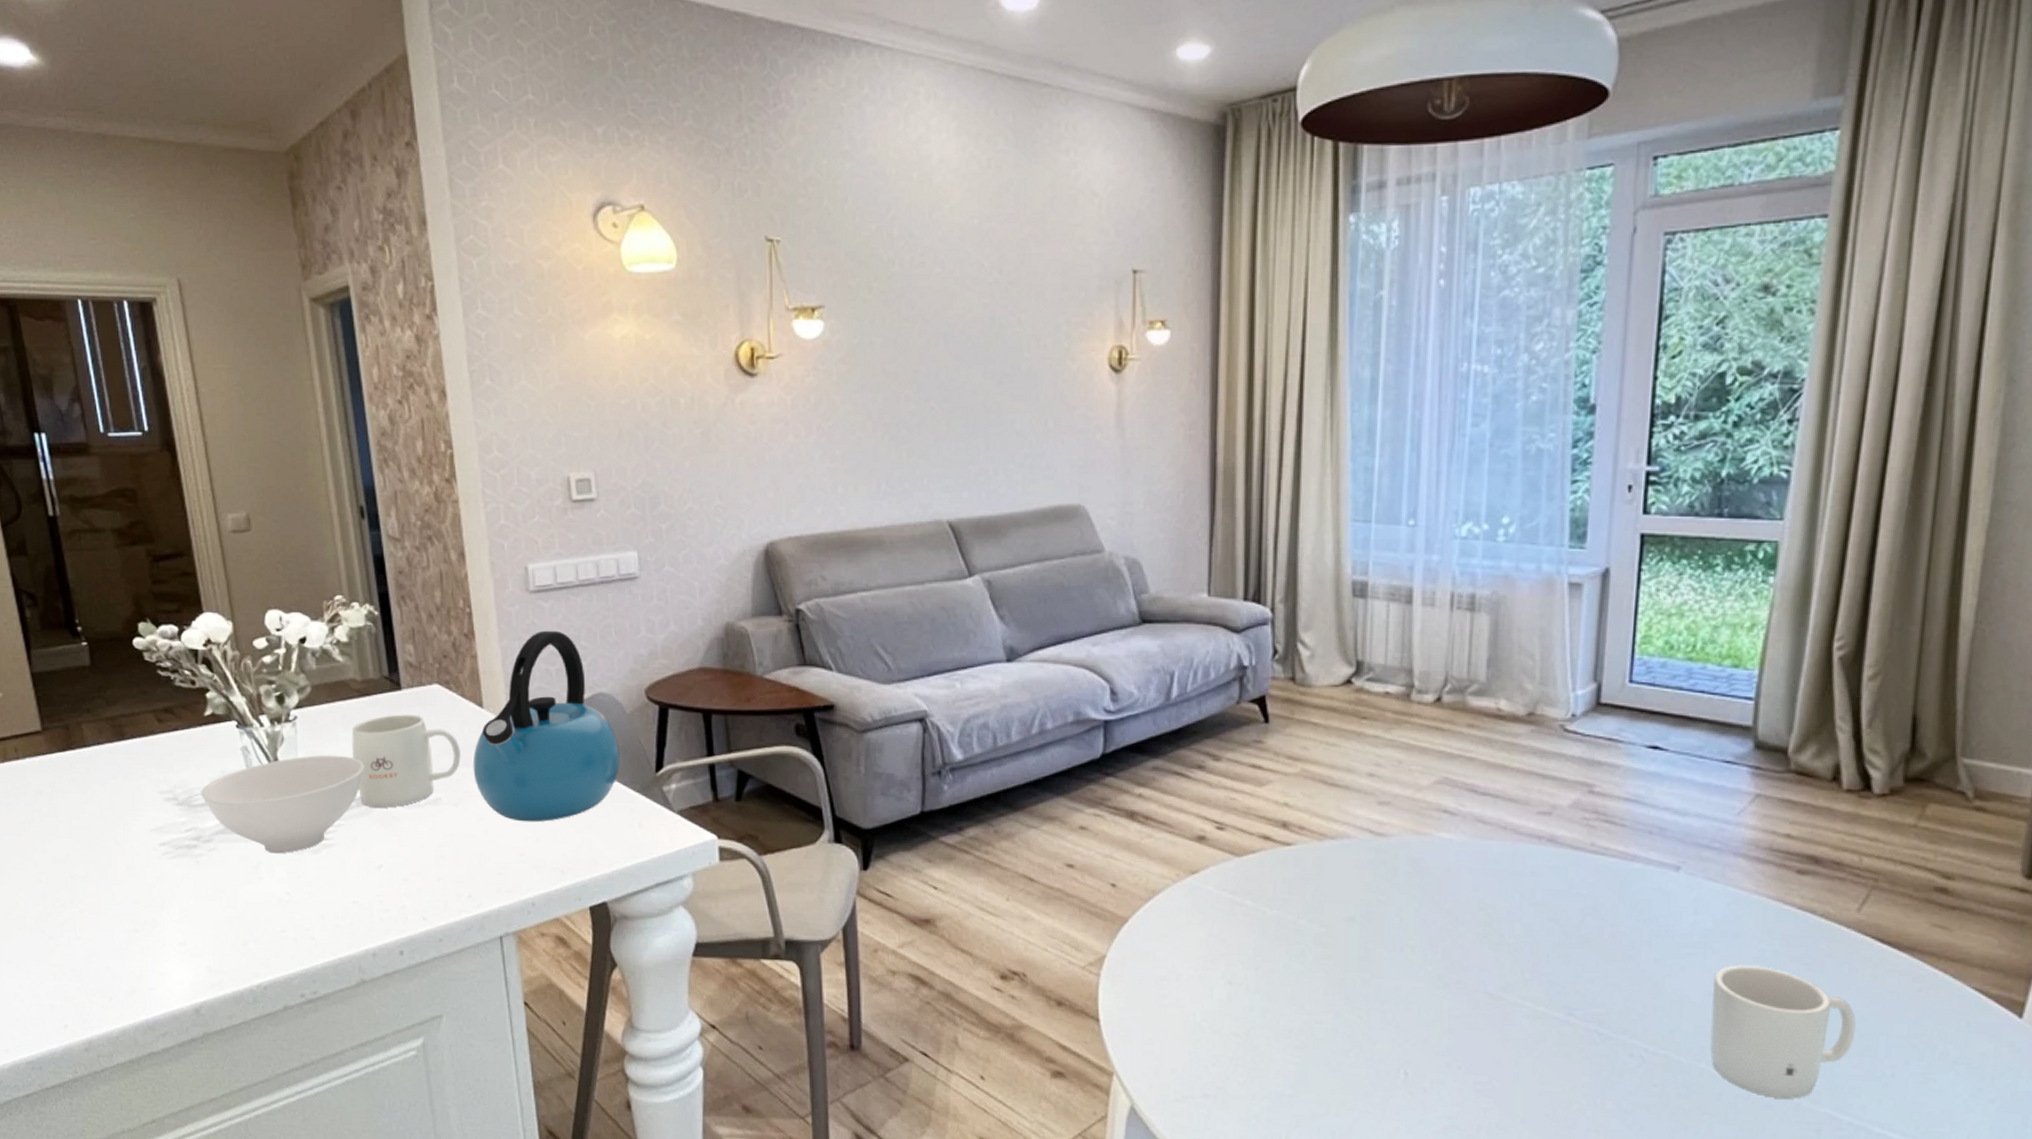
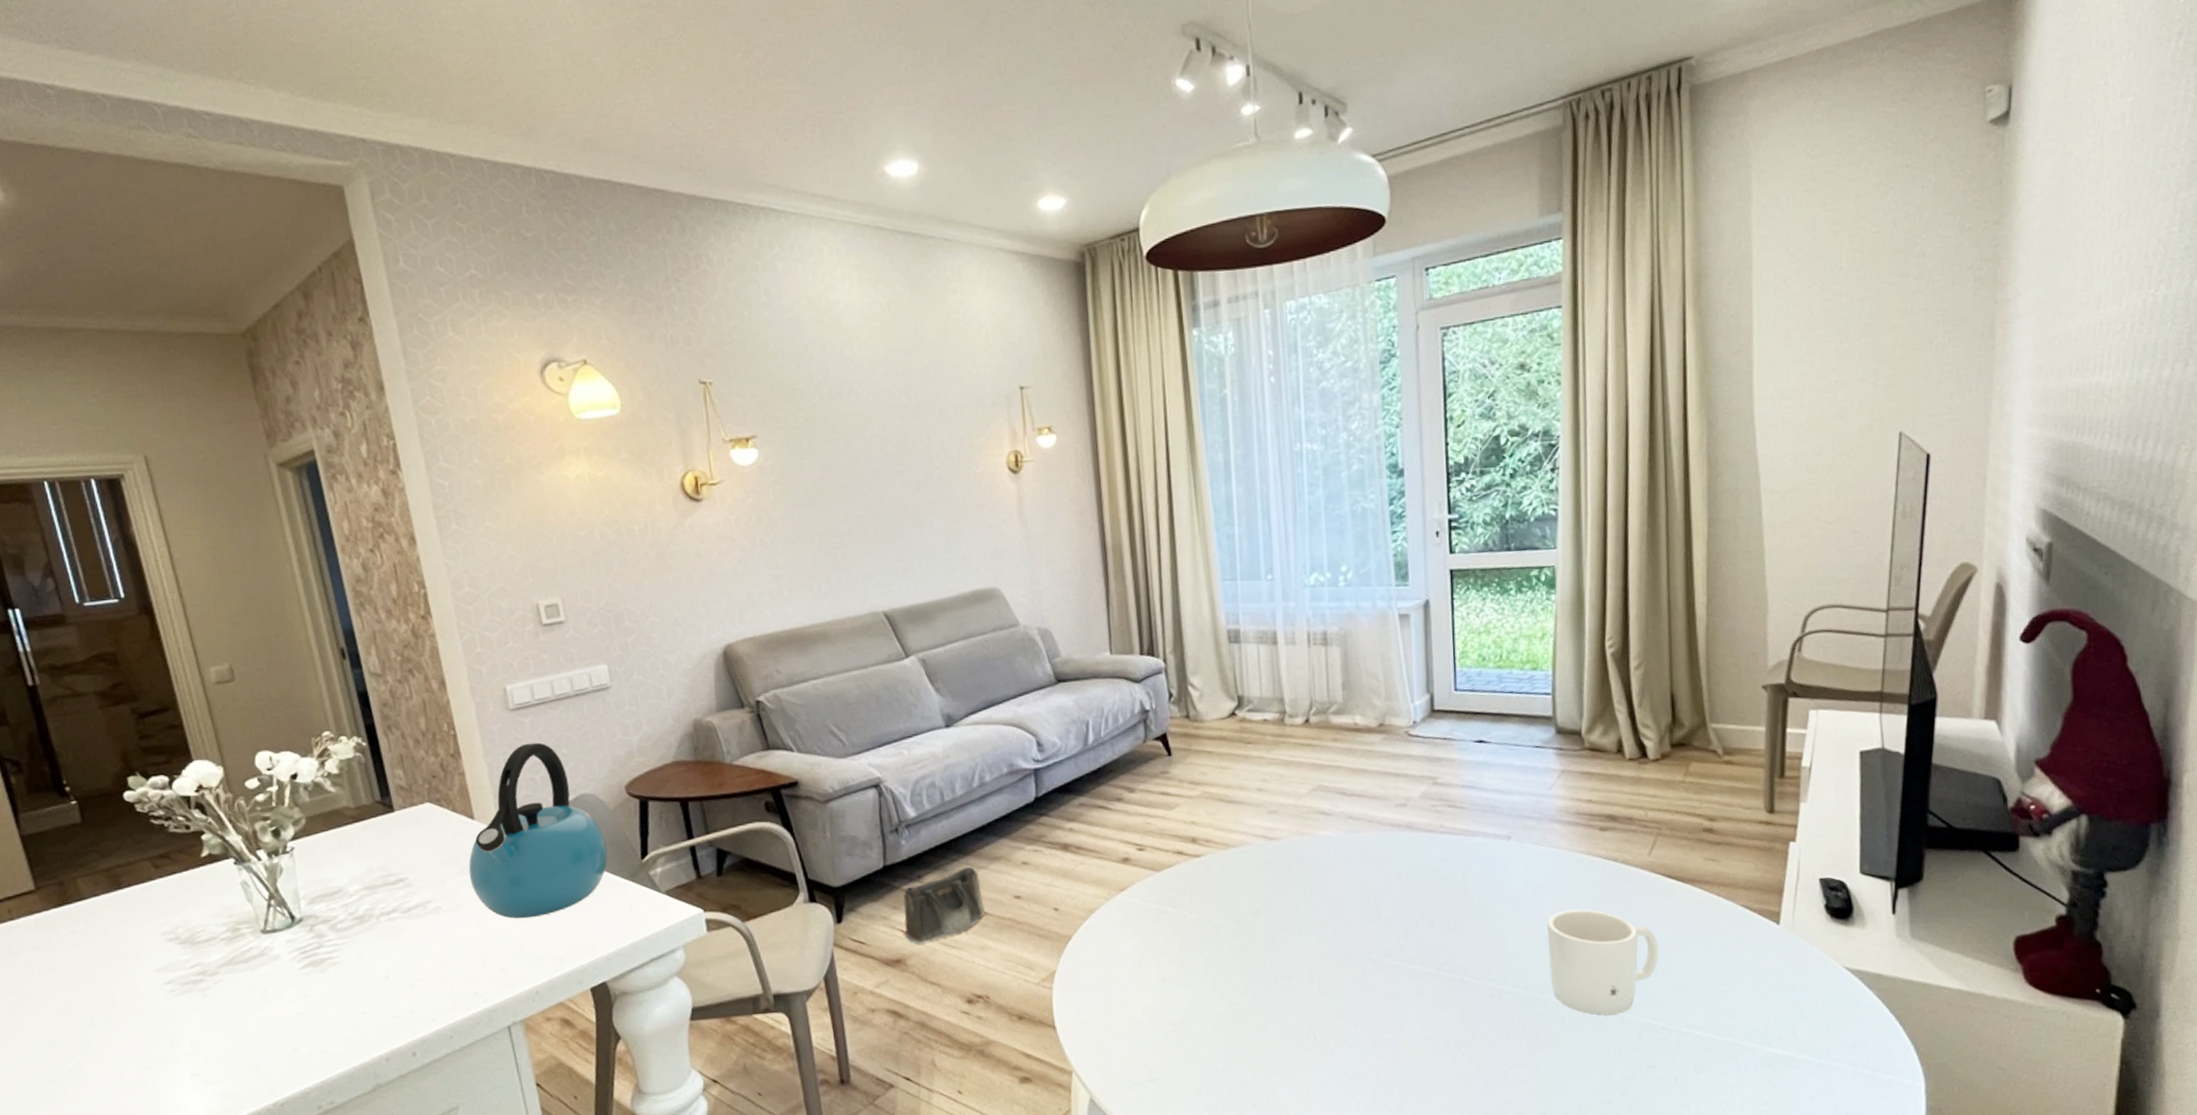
bowl: present [200,755,365,854] -> none [203,878,364,978]
mug: present [351,714,461,808] -> none [349,833,457,923]
saddlebag: none [936,824,1032,905] -> present [903,866,986,944]

